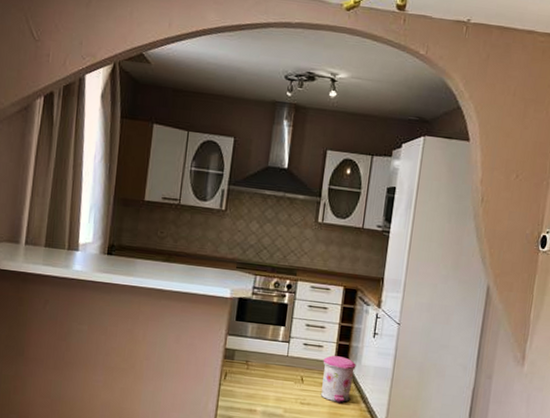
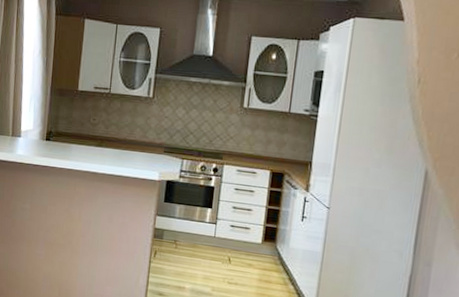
trash can: present [320,355,356,403] -> none [247,237,284,285]

